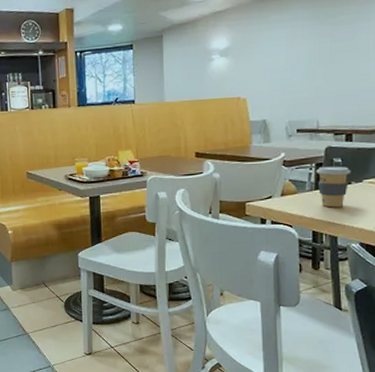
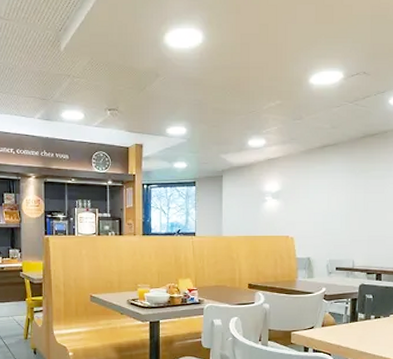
coffee cup: present [316,166,351,208] -> none [351,301,380,339]

